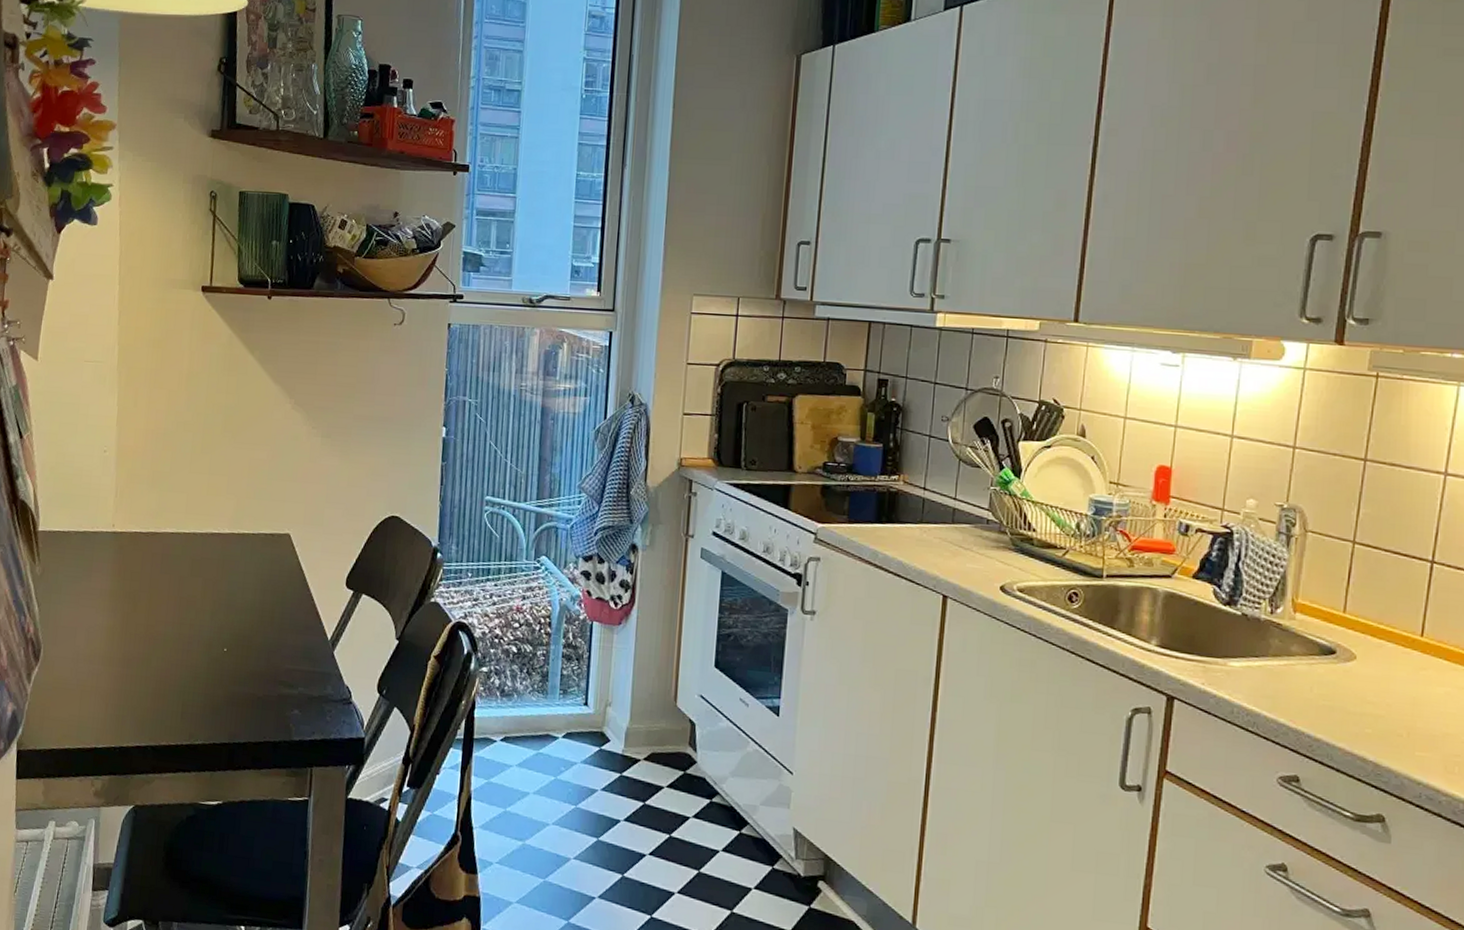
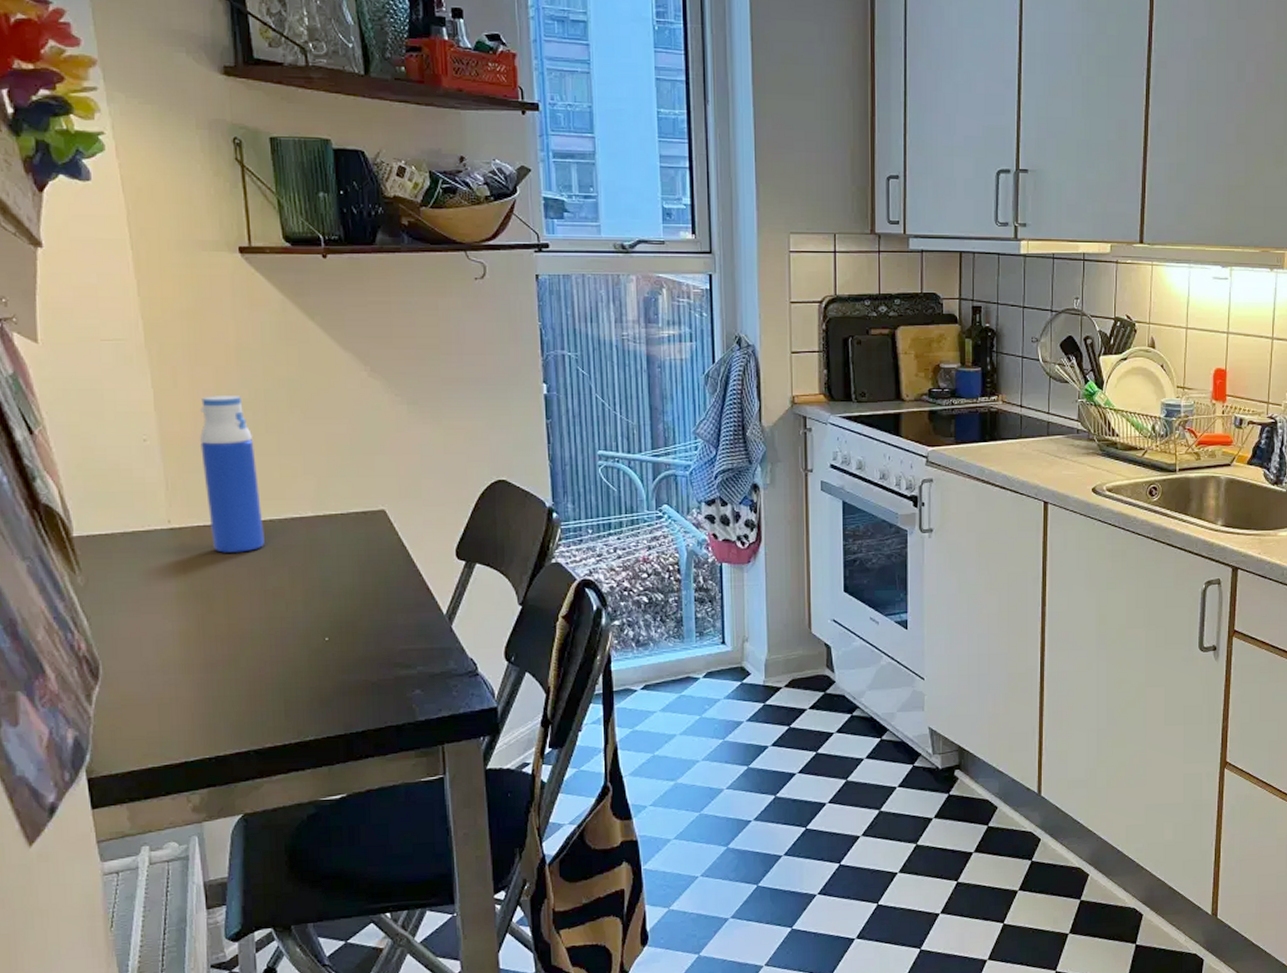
water bottle: none [145,416,190,560] -> present [200,396,265,553]

